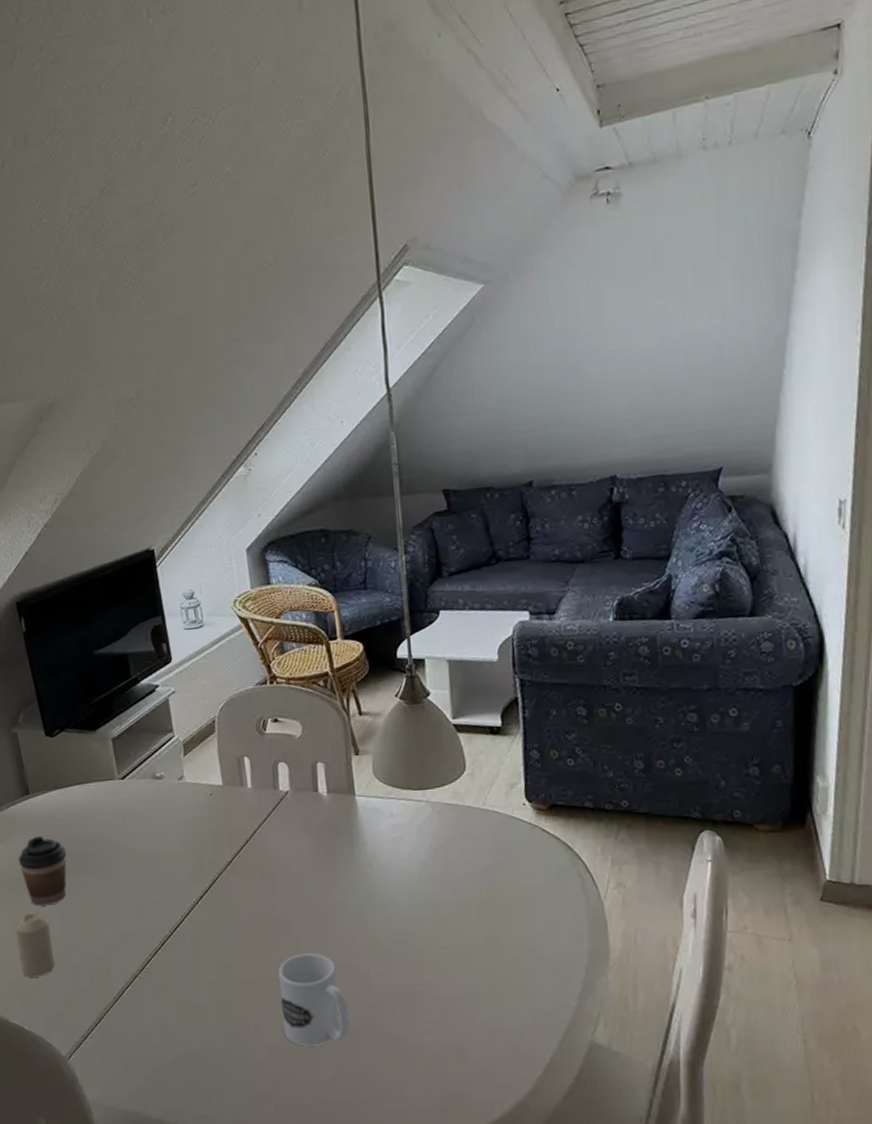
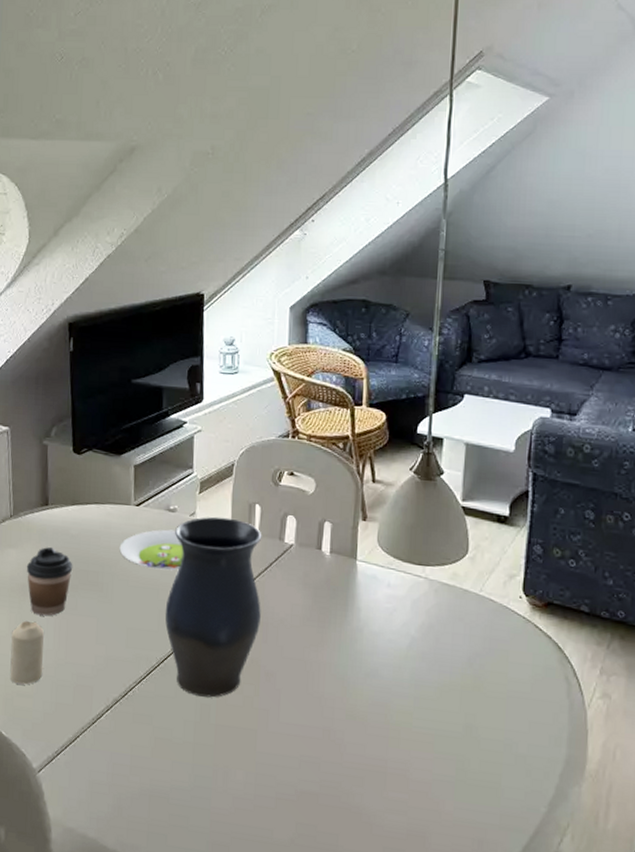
salad plate: none [111,797,179,840] -> present [119,529,184,570]
vase: none [165,775,268,957] -> present [165,516,262,698]
mug: present [278,953,350,1046] -> none [250,708,318,805]

